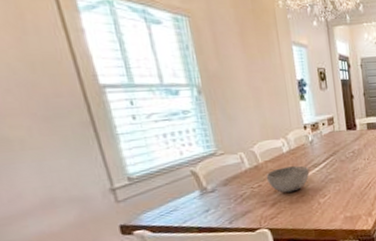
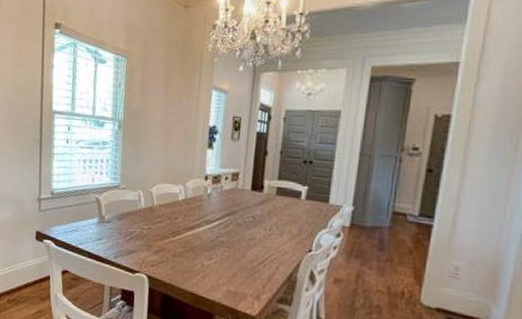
bowl: present [266,165,310,193] -> none [156,215,201,244]

